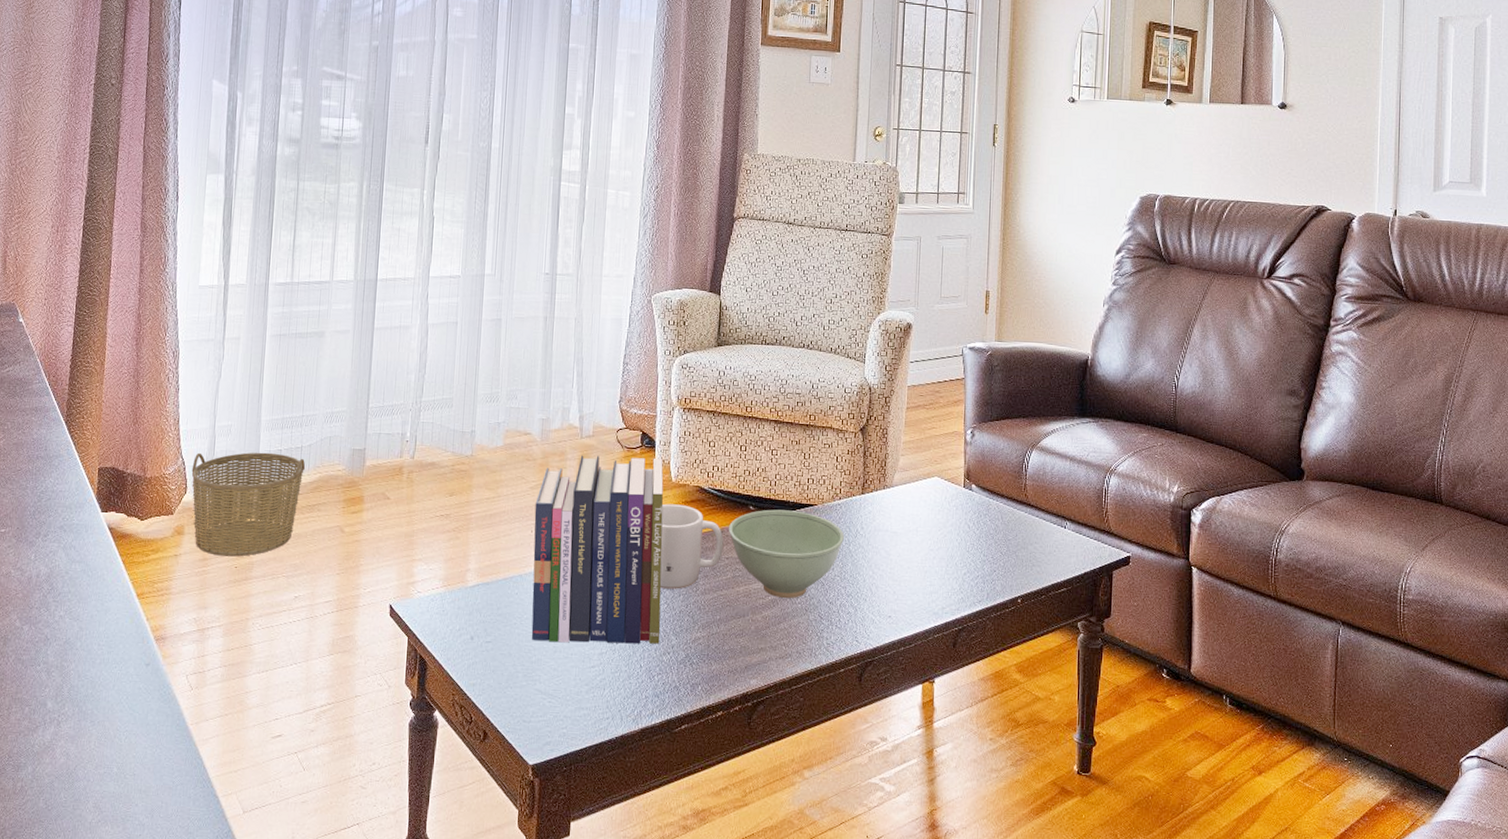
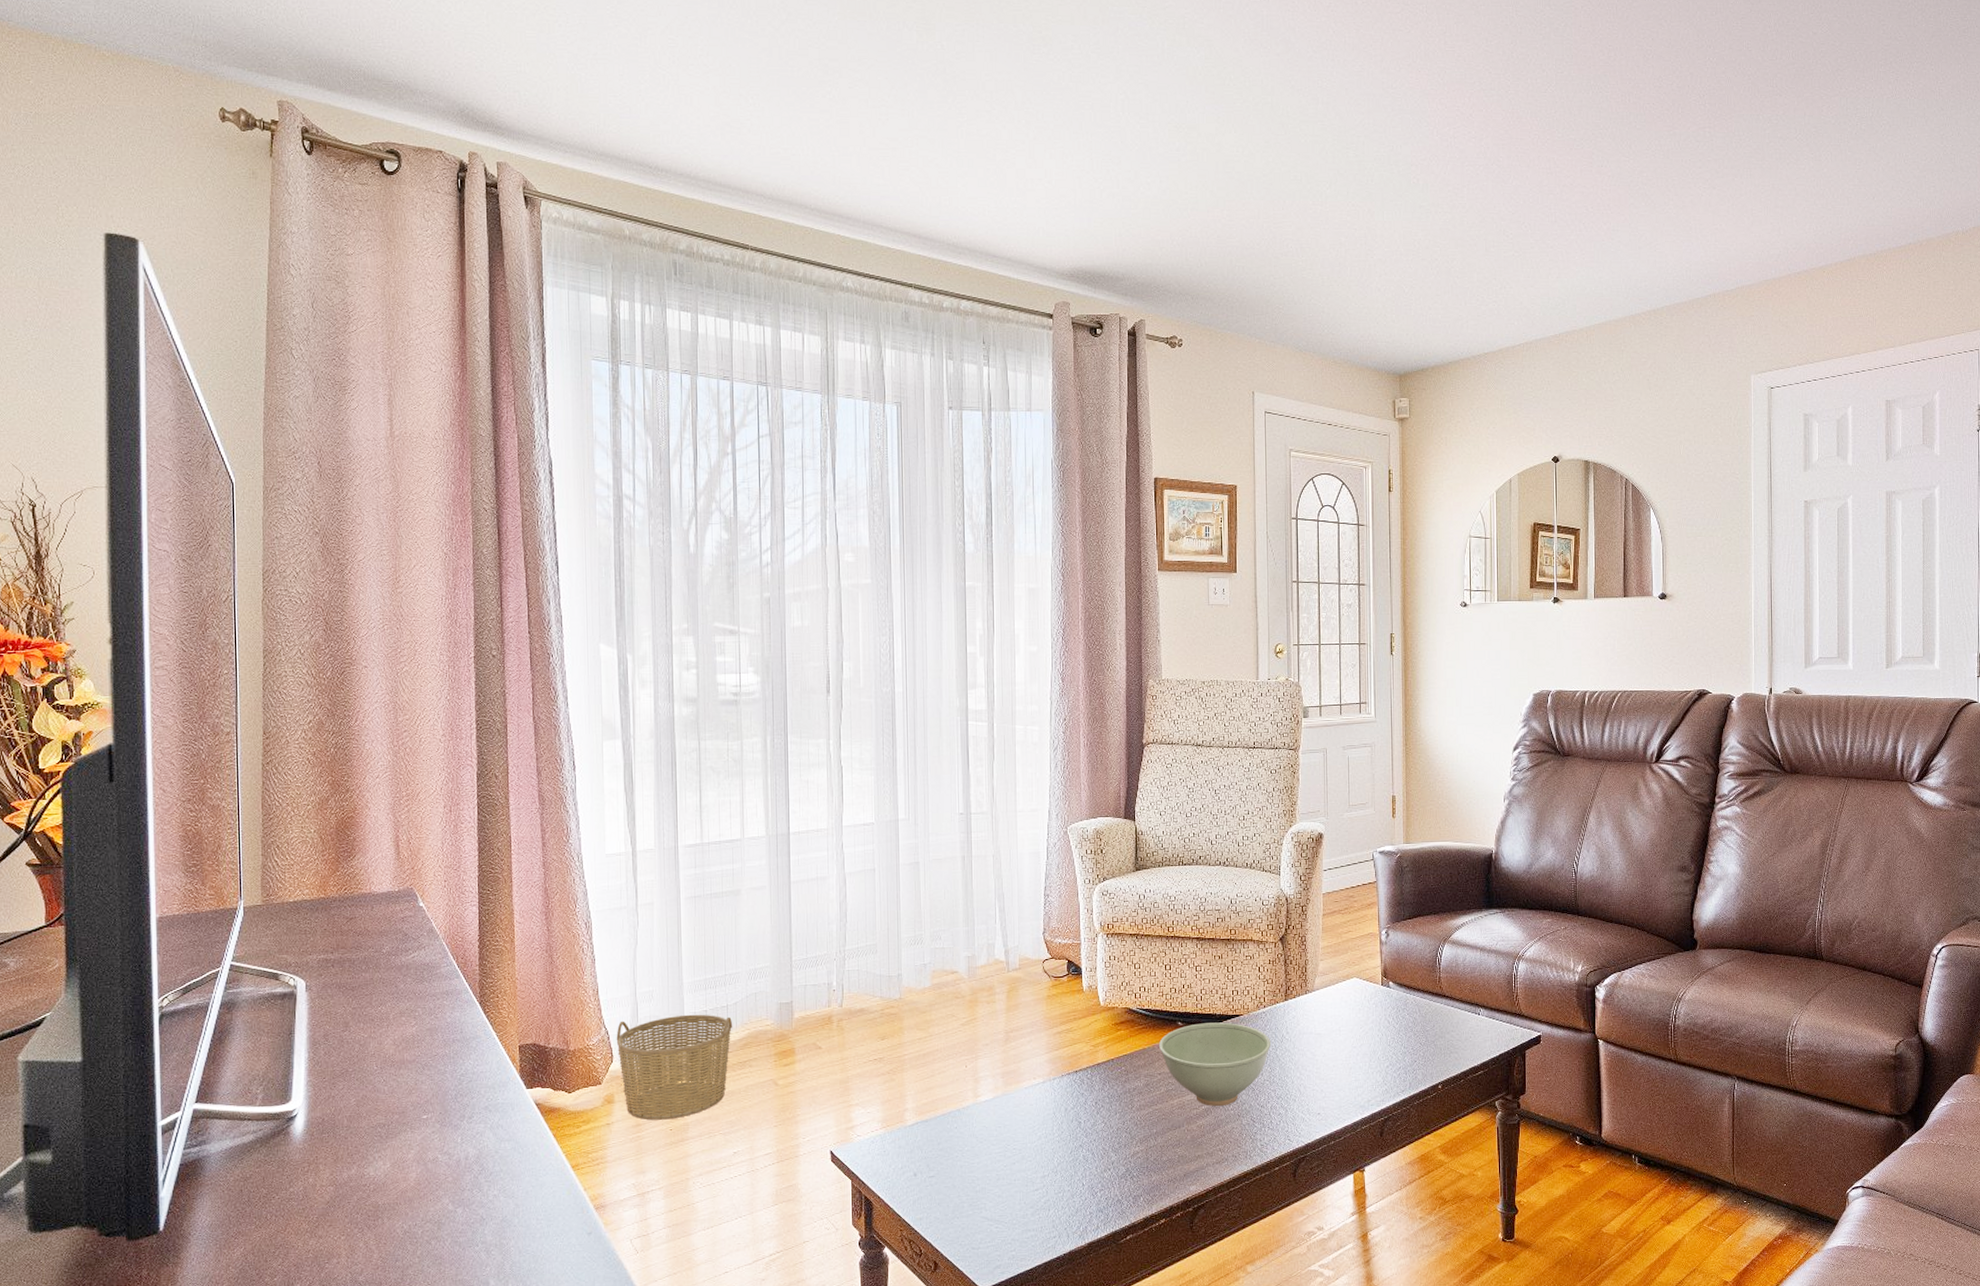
books: present [531,455,664,644] -> none [967,984,1100,1171]
mug: present [659,503,724,589] -> none [1092,1026,1155,1109]

